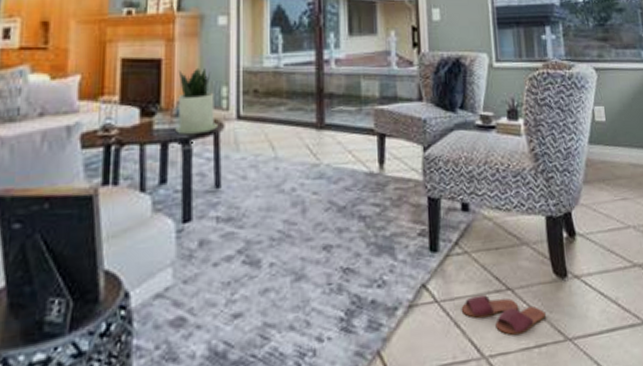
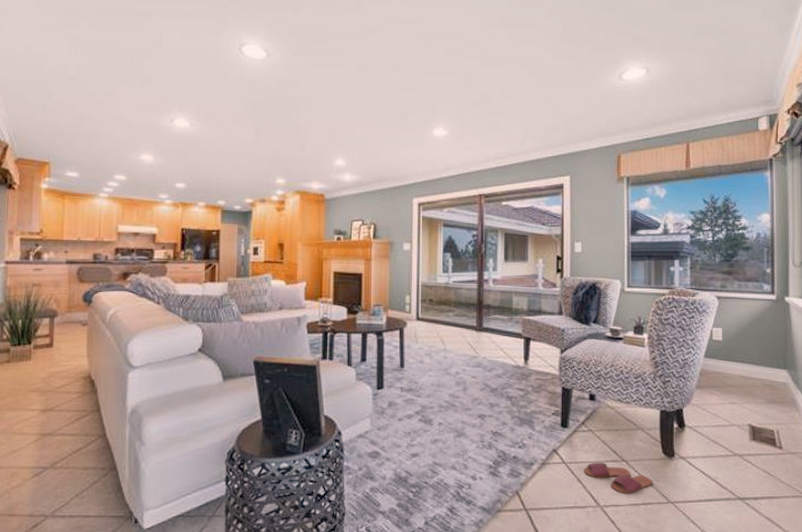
planter: present [175,67,219,136] -> none [372,281,403,329]

